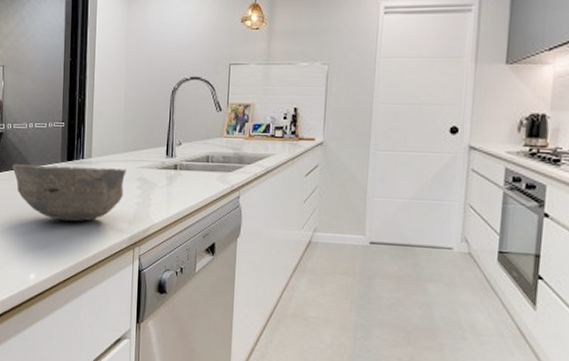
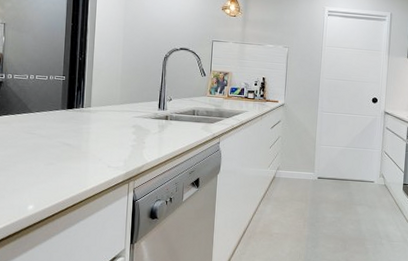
bowl: present [12,164,127,222] -> none [12,109,123,160]

